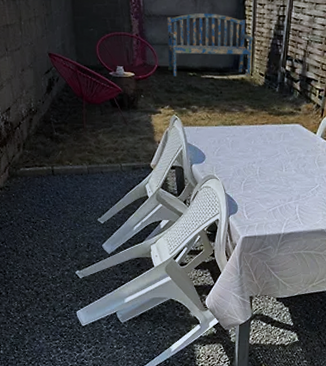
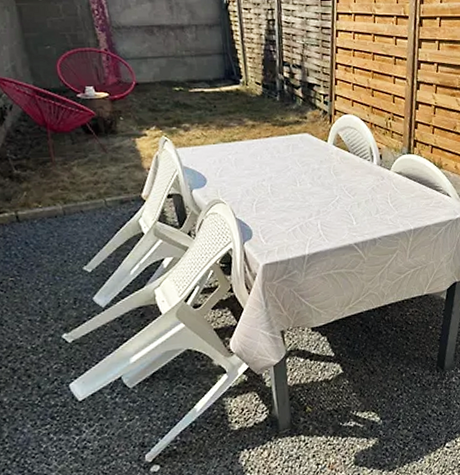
garden bench: present [167,13,254,78] -> none [140,21,245,93]

